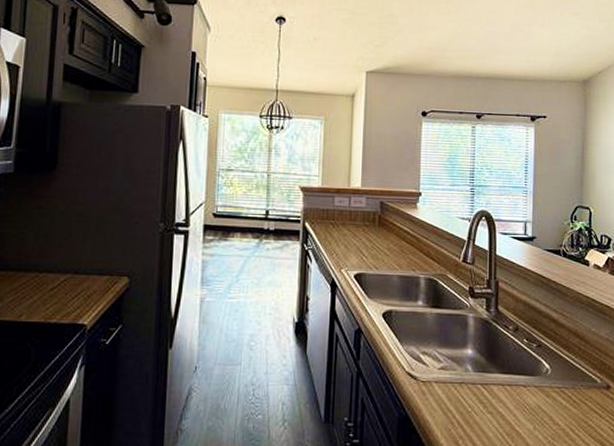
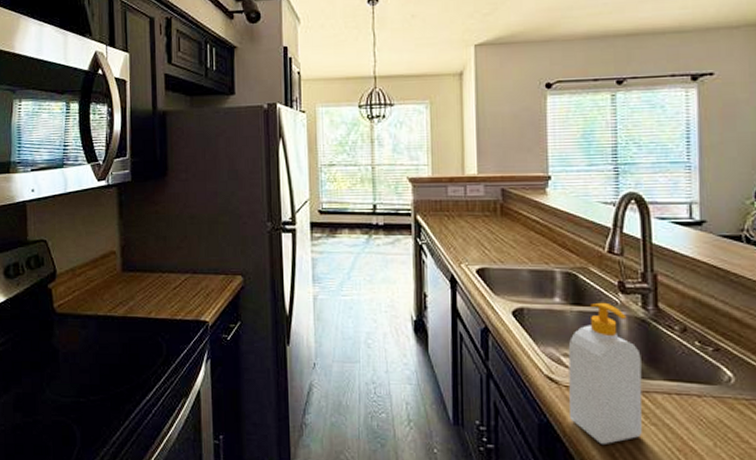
soap bottle: none [423,305,483,433] -> present [568,302,643,444]

